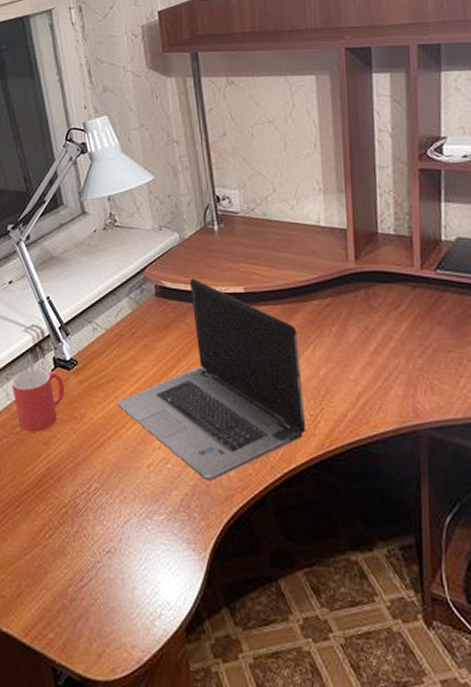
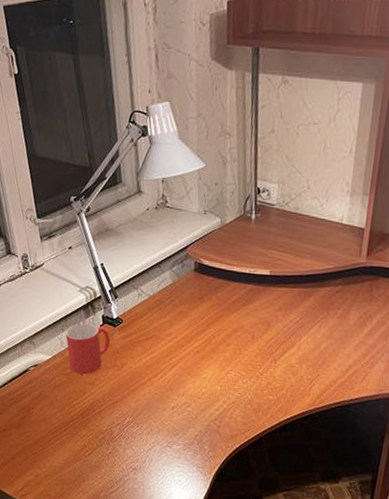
laptop computer: present [117,278,306,481] -> none [152,259,308,423]

